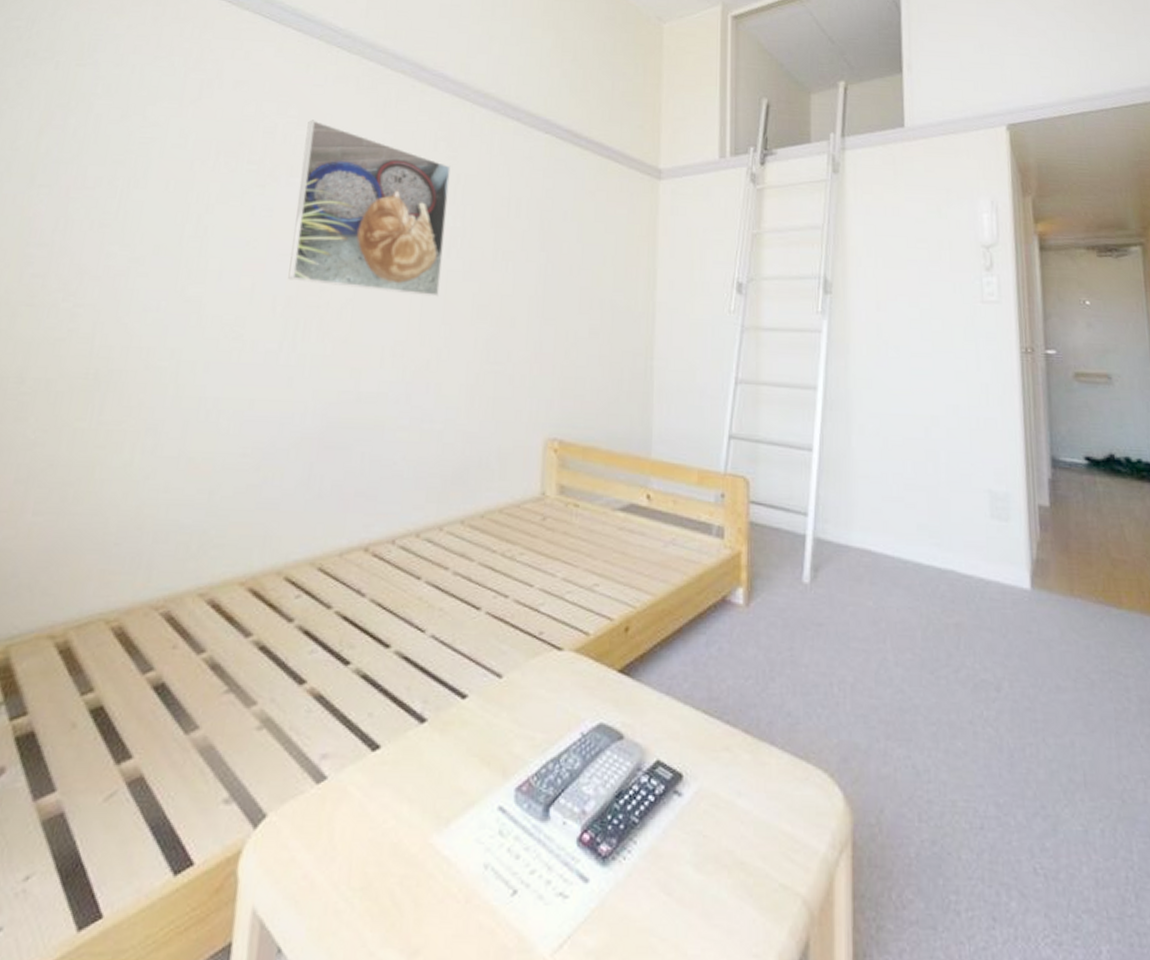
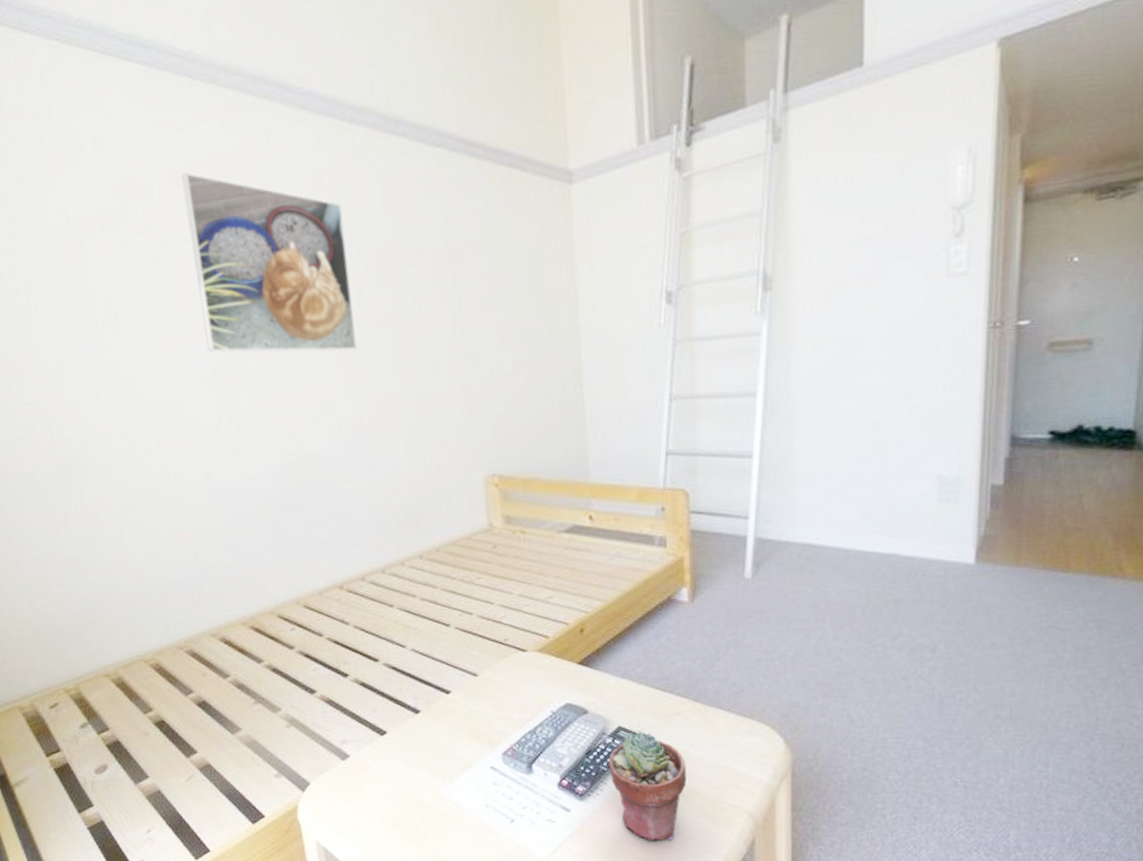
potted succulent: none [641,768,731,937] -> present [609,731,687,842]

